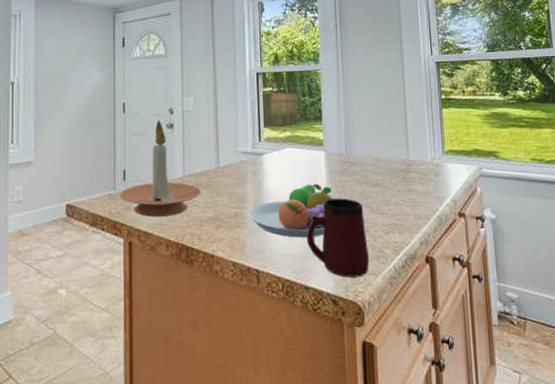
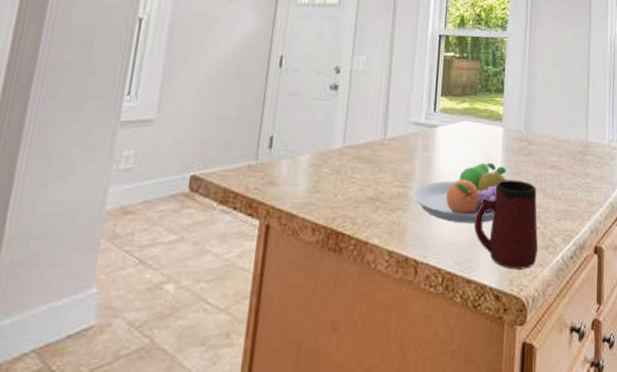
candle holder: present [119,120,201,217] -> none [261,79,362,194]

